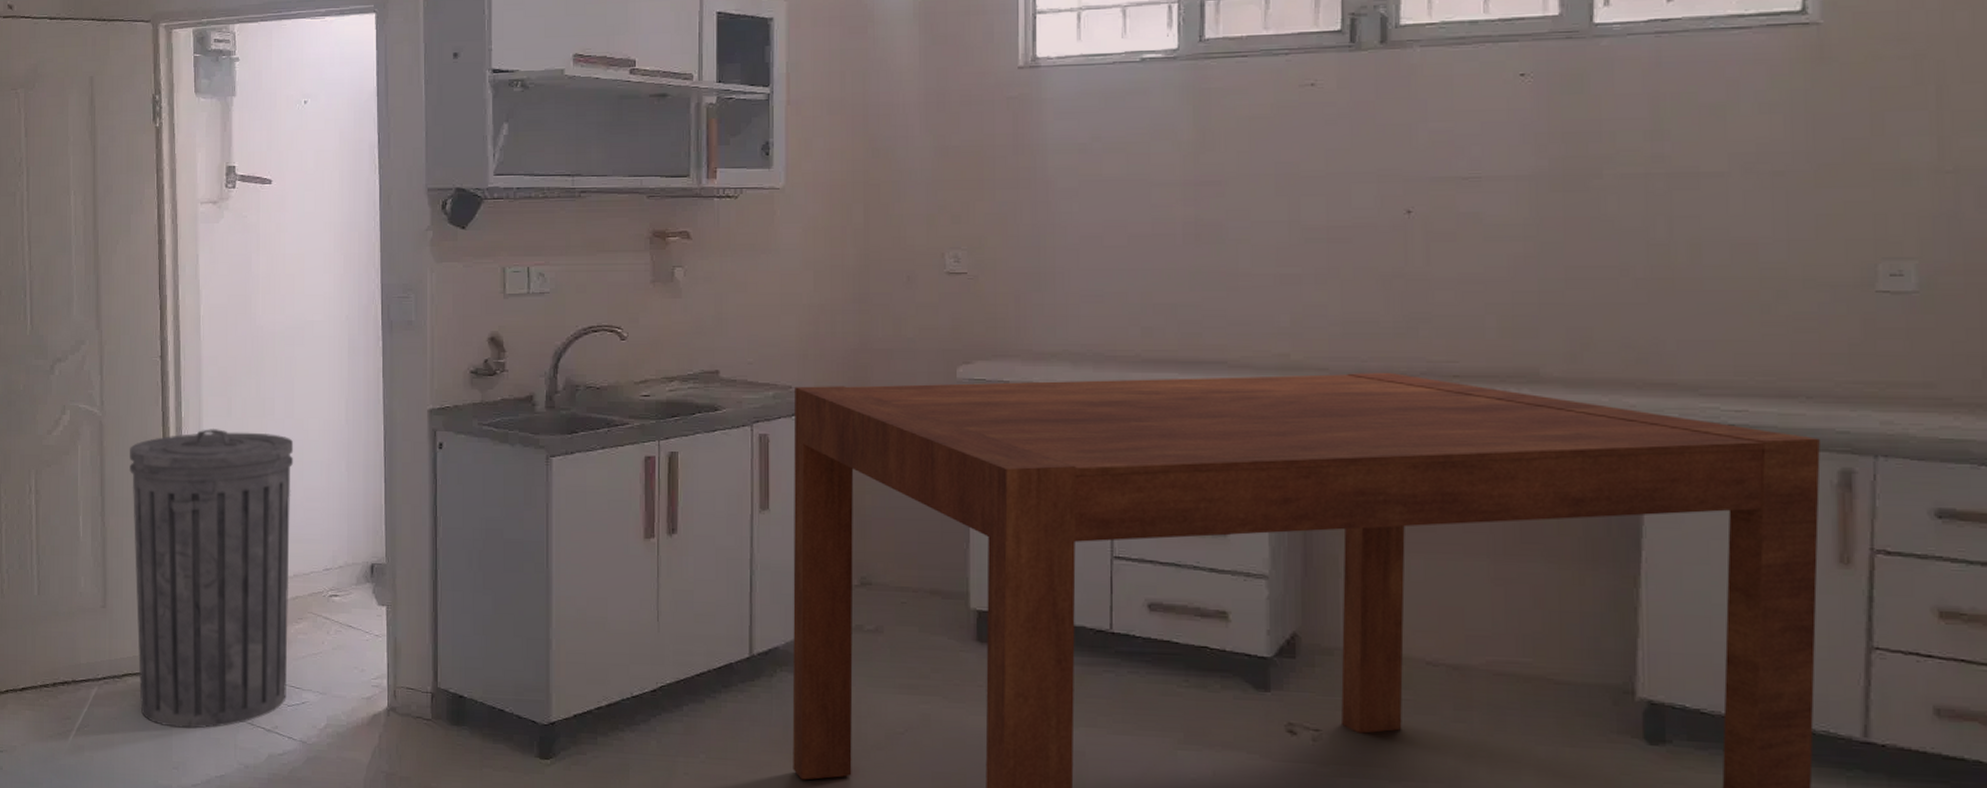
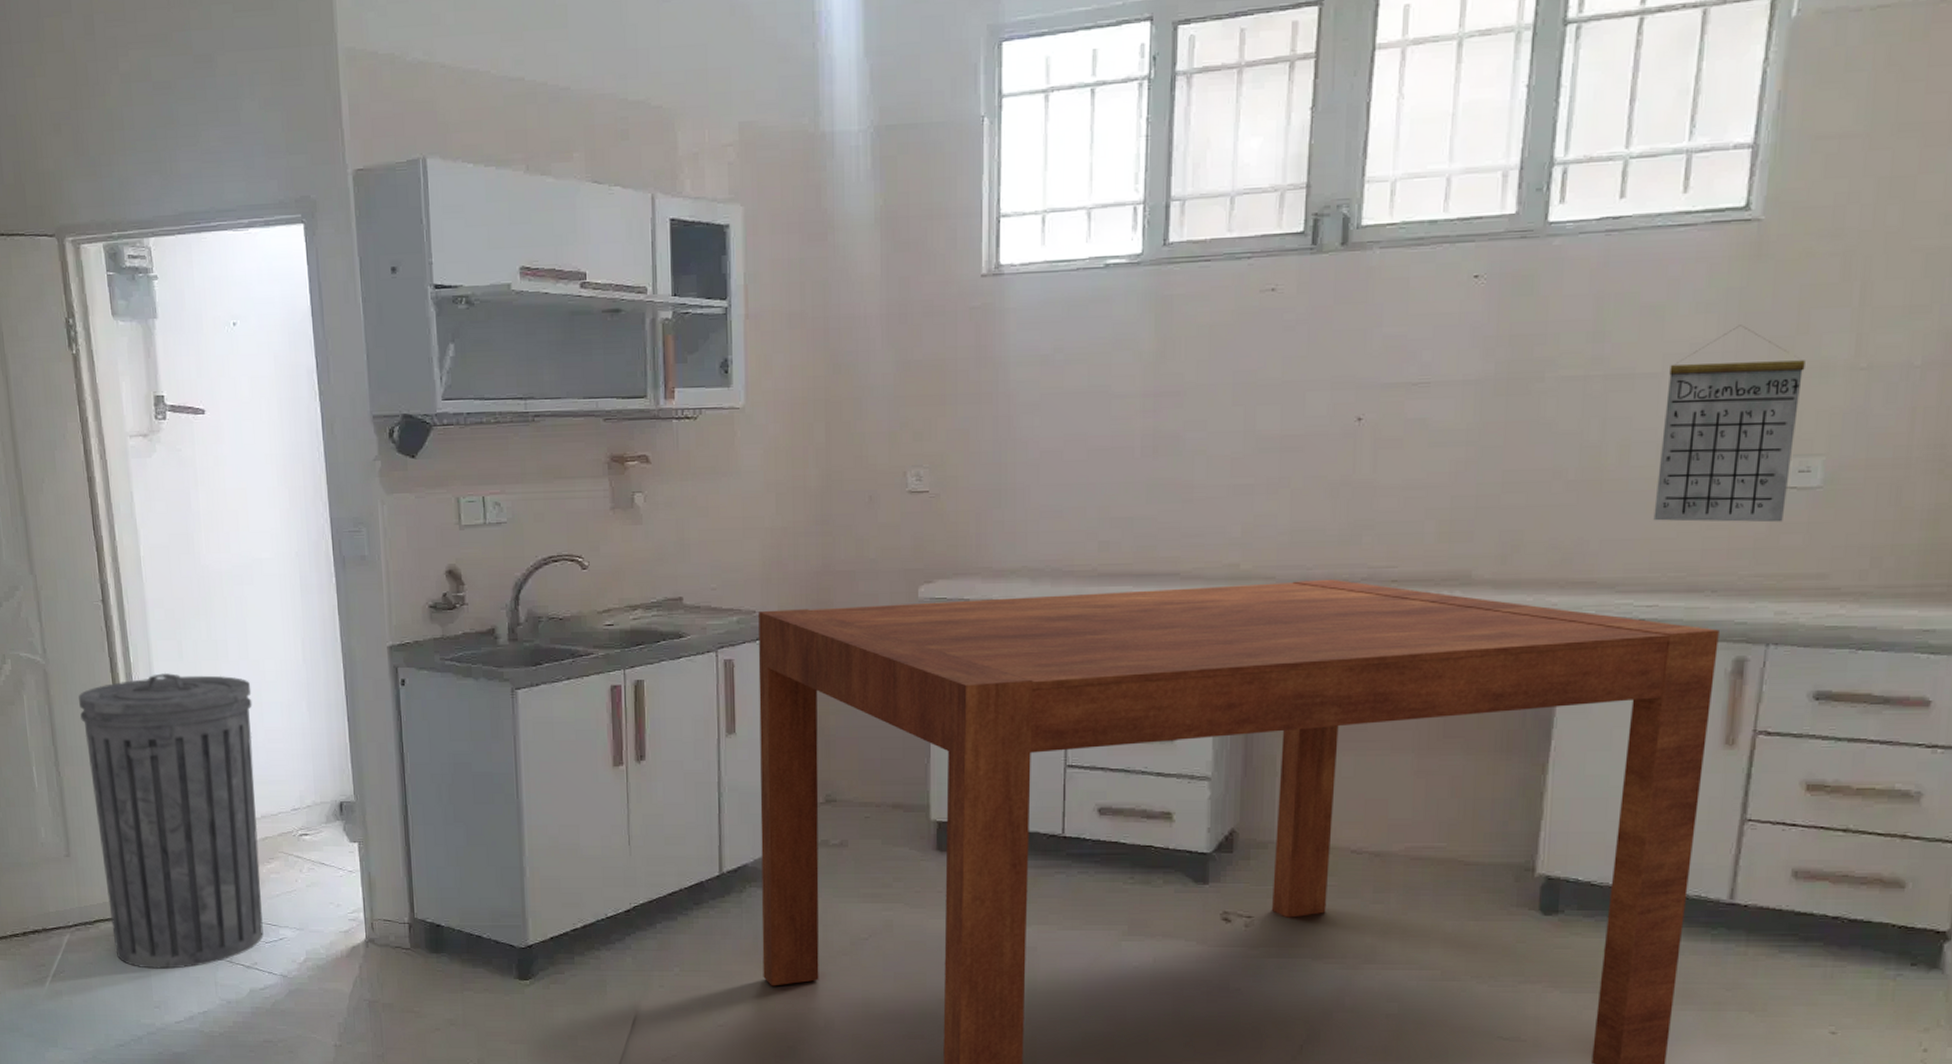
calendar: none [1733,126,1884,327] -> present [1653,325,1805,523]

